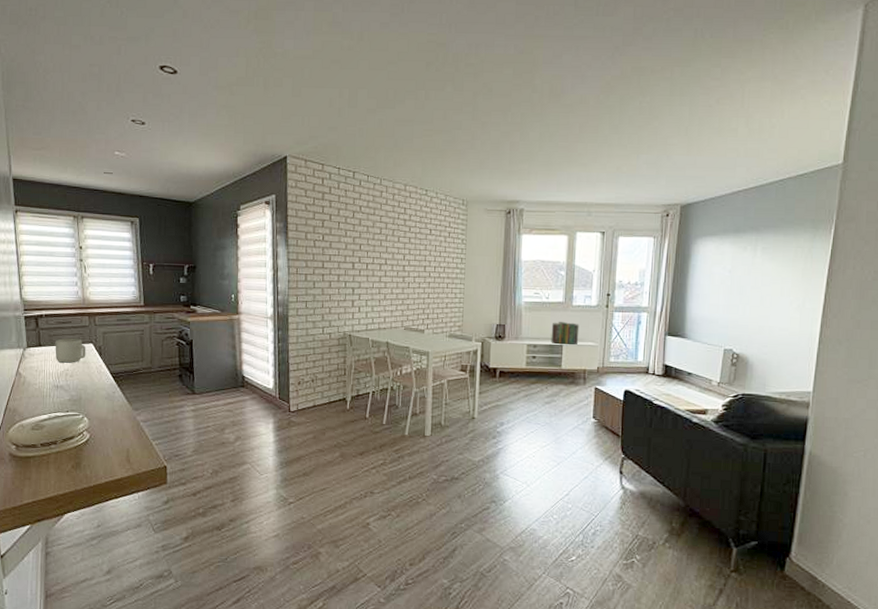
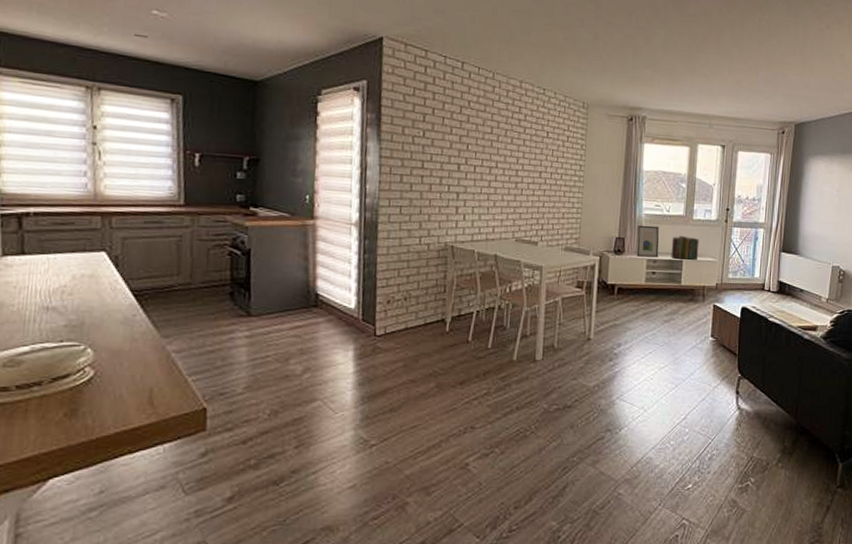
mug: present [55,338,86,363] -> none [46,244,96,277]
picture frame: none [517,312,539,343] -> present [636,225,659,258]

